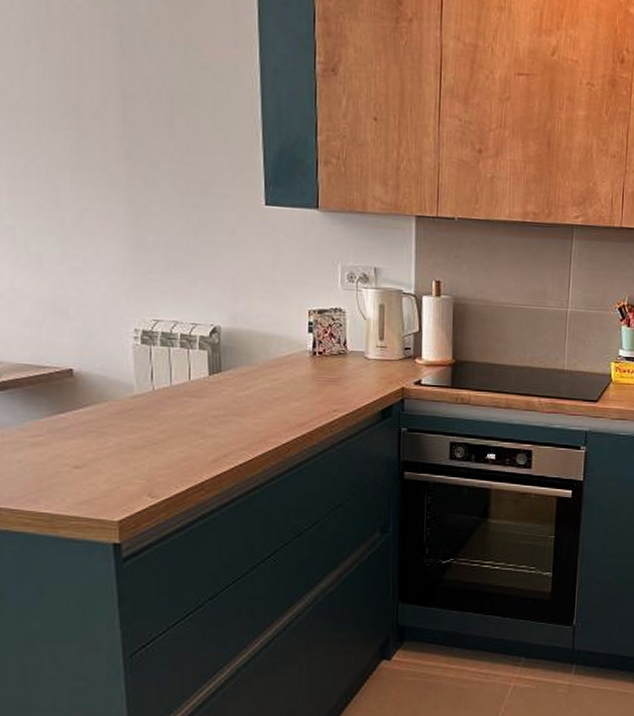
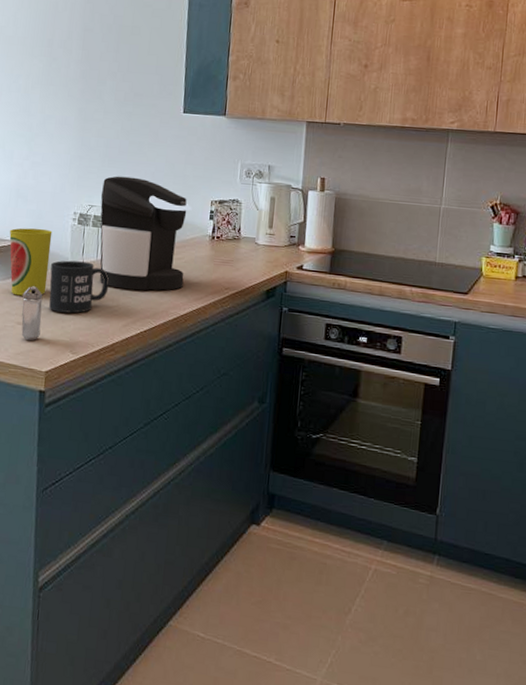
cup: none [50,350,108,434] -> present [9,228,53,296]
shaker: none [76,421,106,486] -> present [21,286,43,340]
mug: none [110,388,190,451] -> present [49,260,110,314]
coffee maker: none [168,283,286,419] -> present [100,176,192,291]

